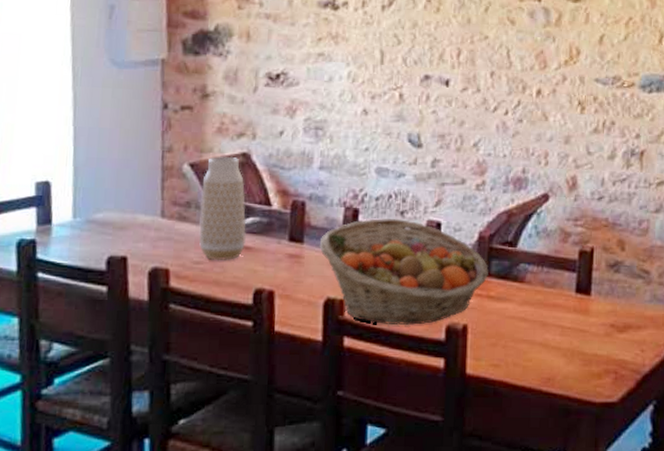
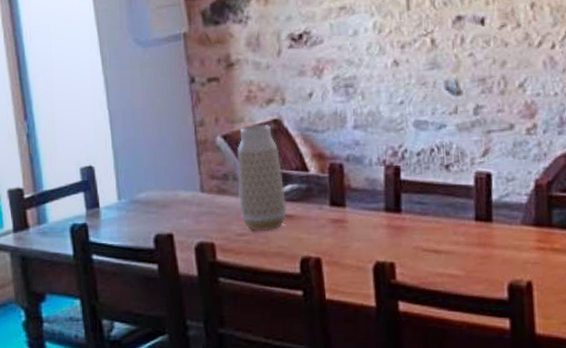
fruit basket: present [319,217,489,325] -> none [362,173,550,286]

